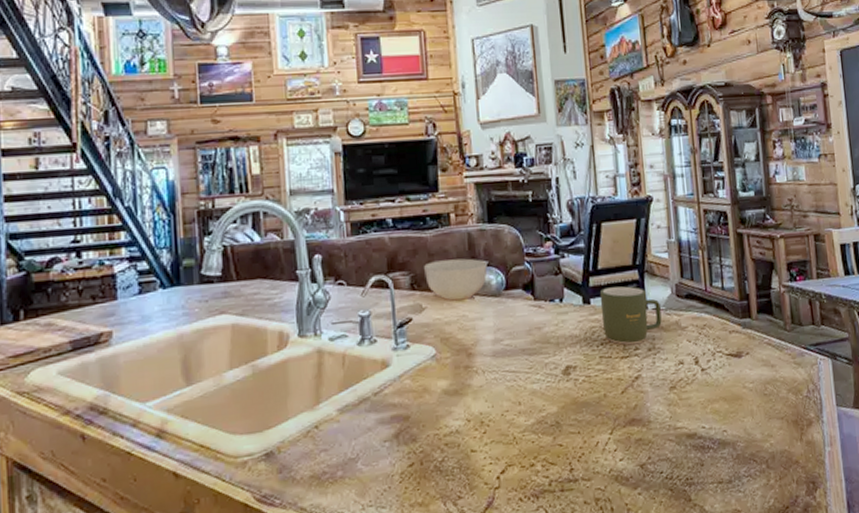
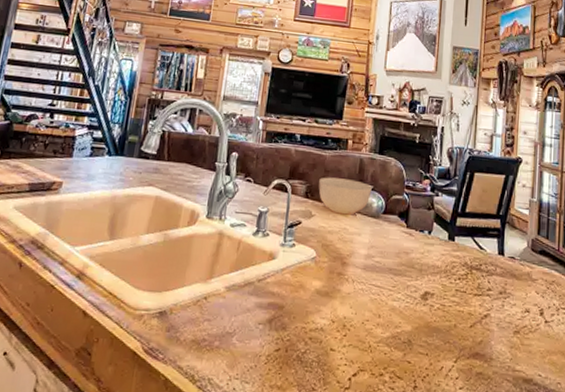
mug: present [599,286,662,345] -> none [463,229,516,286]

